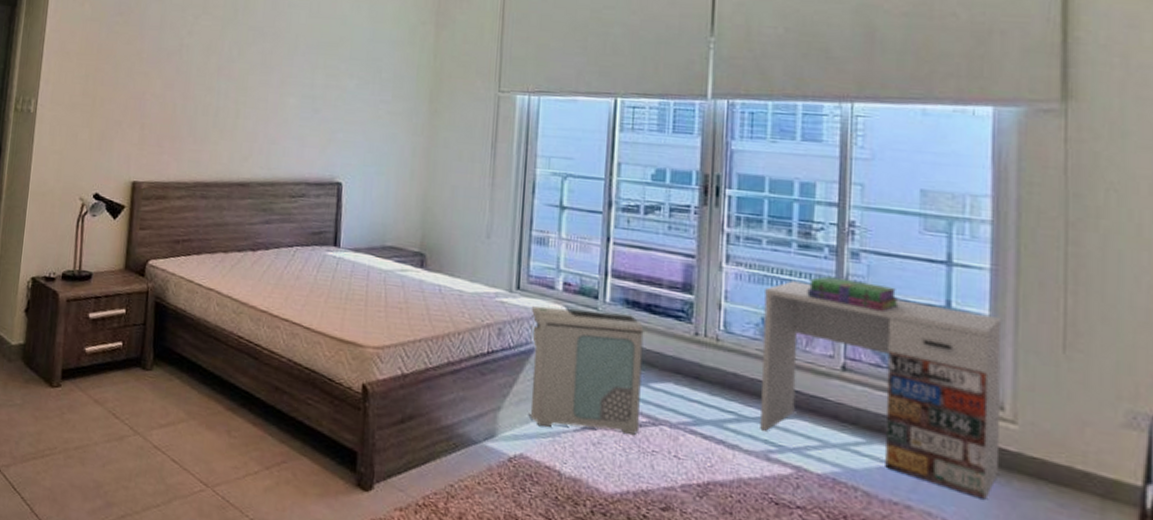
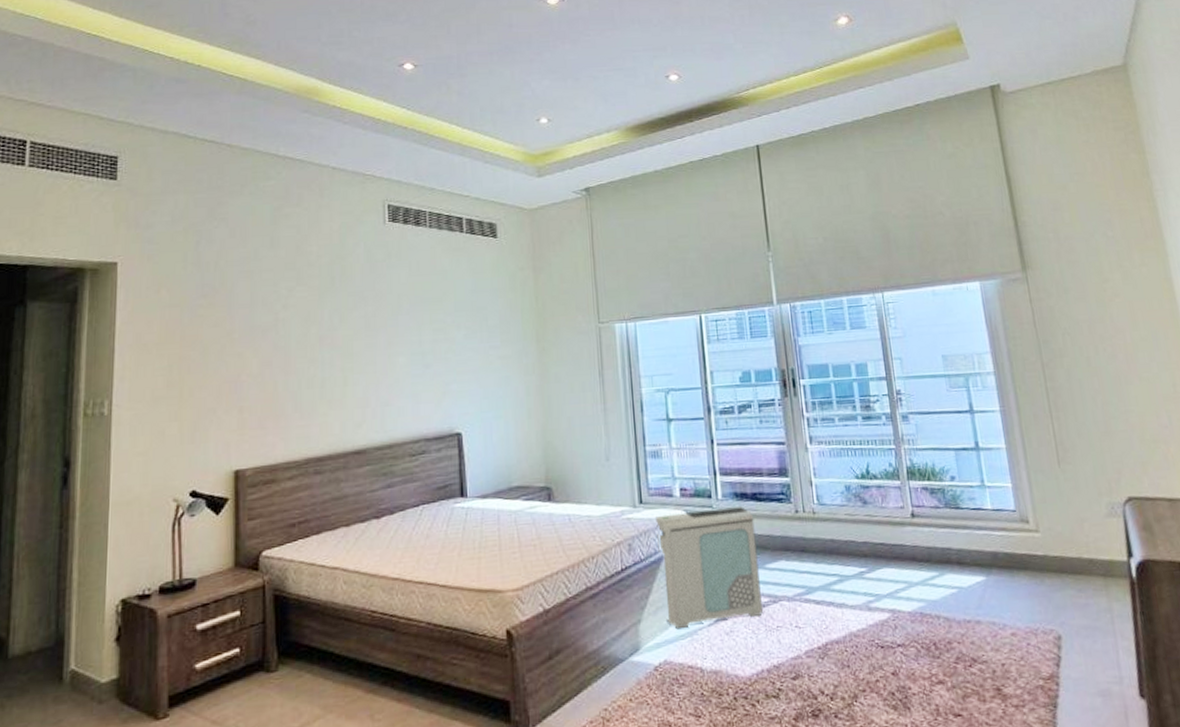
desk: present [760,281,1002,499] -> none [844,448,1035,600]
stack of books: present [807,276,899,311] -> none [875,439,943,462]

